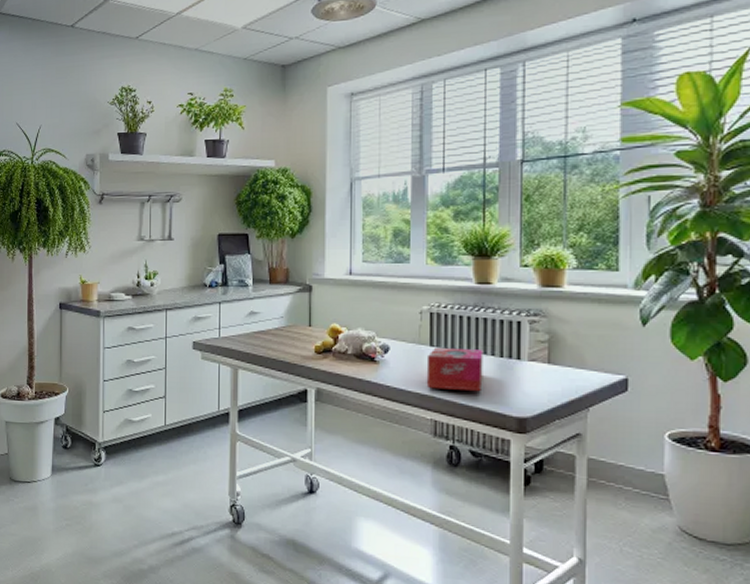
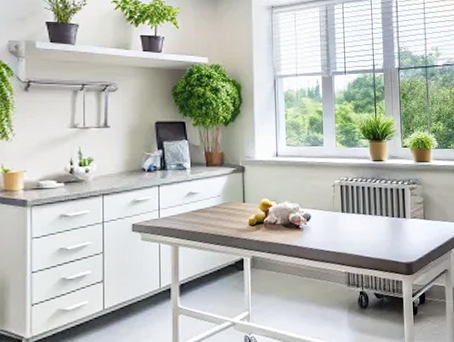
tissue box: present [426,347,483,392] -> none [339,212,381,247]

